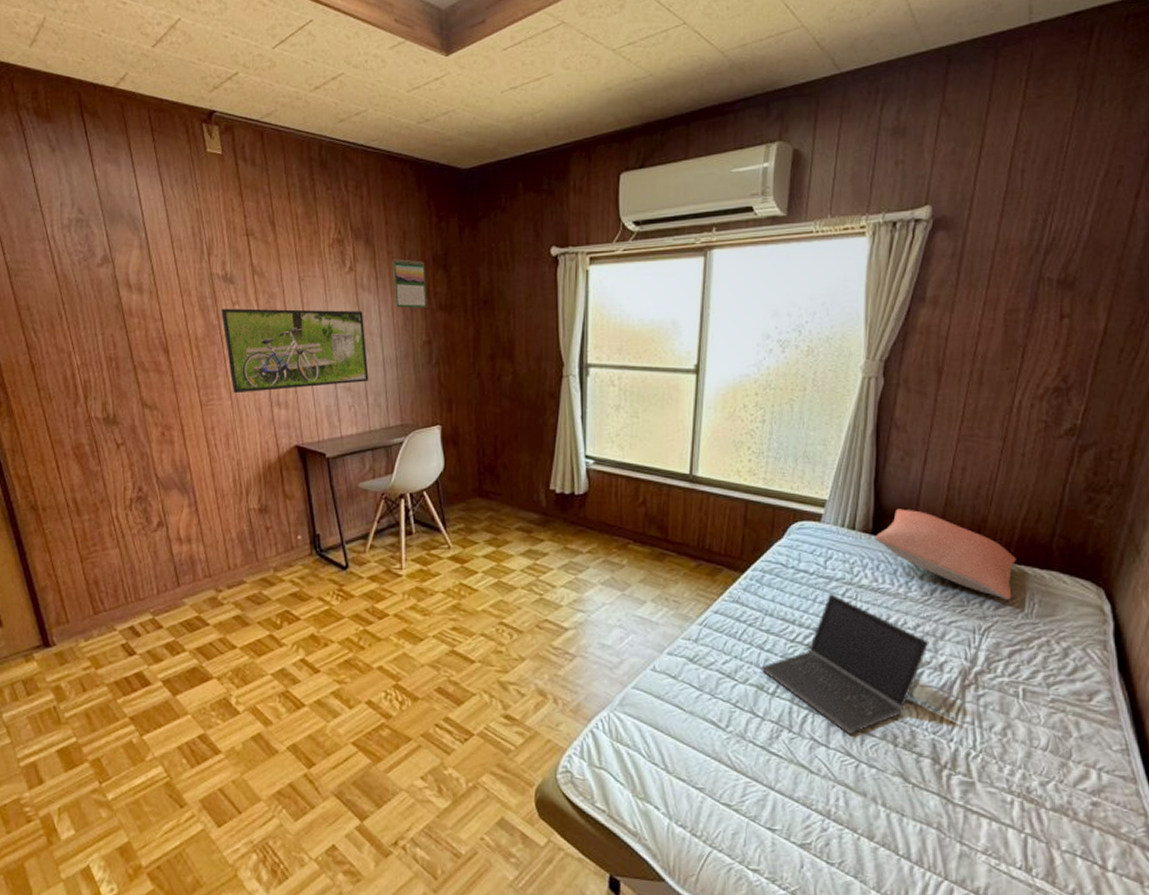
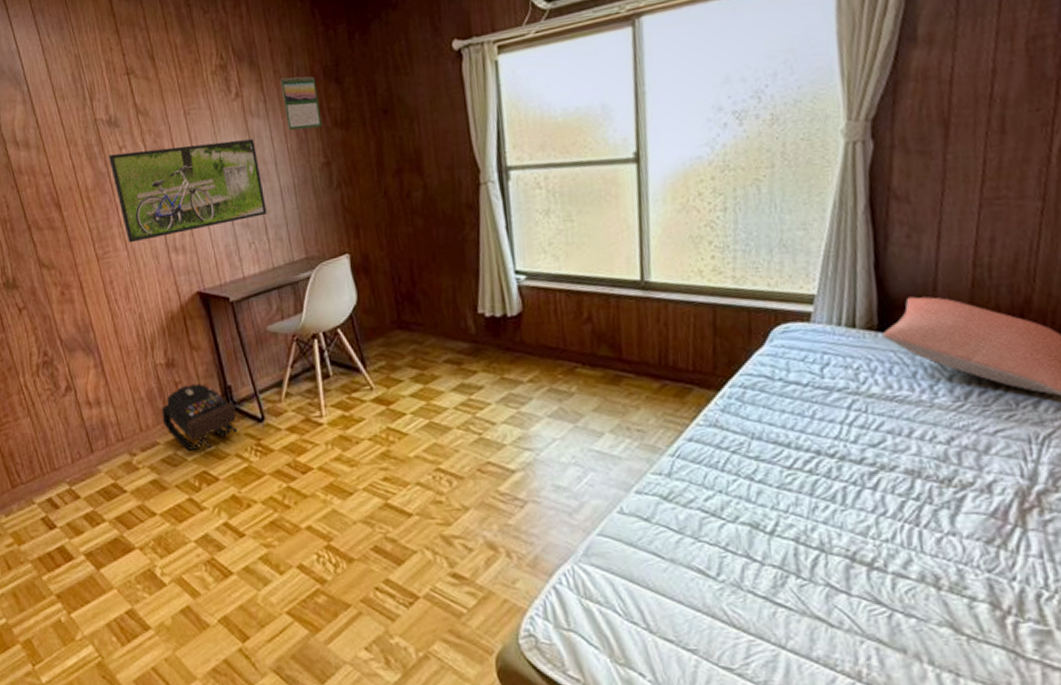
backpack: none [250,530,322,592] -> present [161,384,237,452]
laptop computer: present [761,592,929,735] -> none [753,406,970,579]

